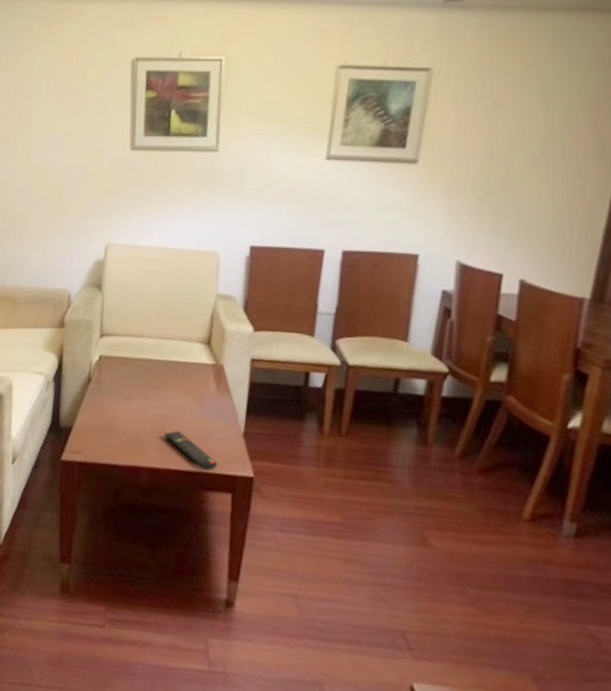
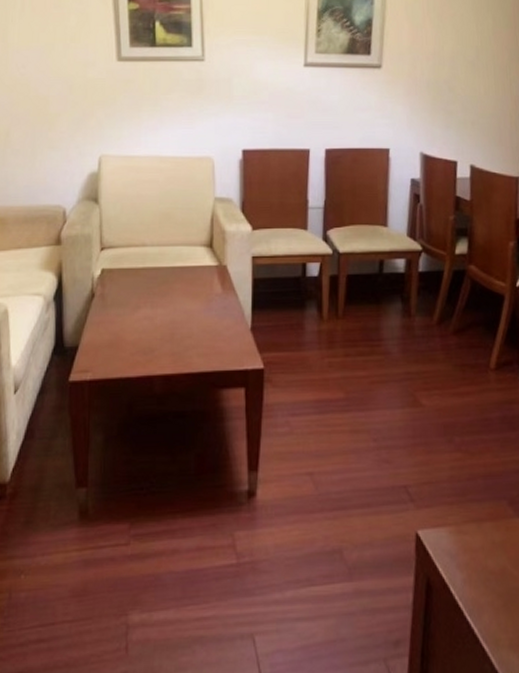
remote control: present [164,431,218,471] -> none [175,335,229,369]

